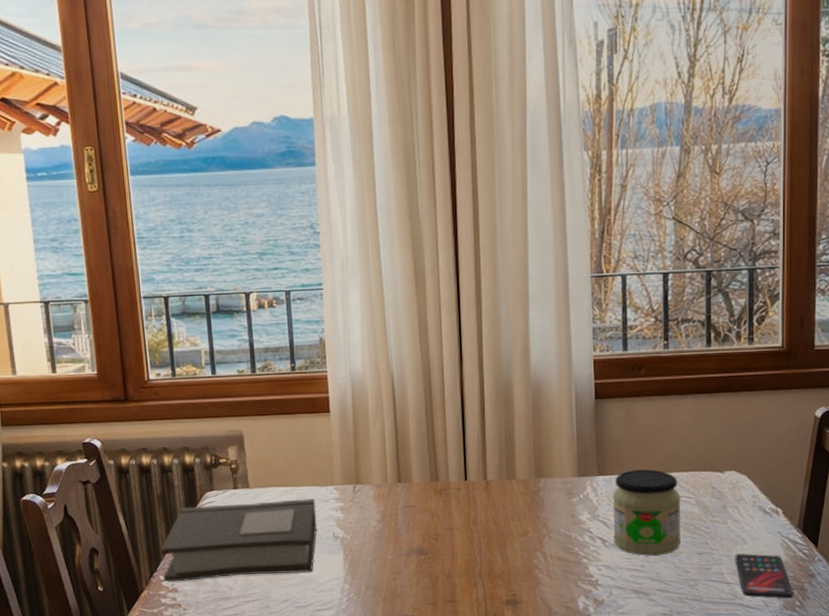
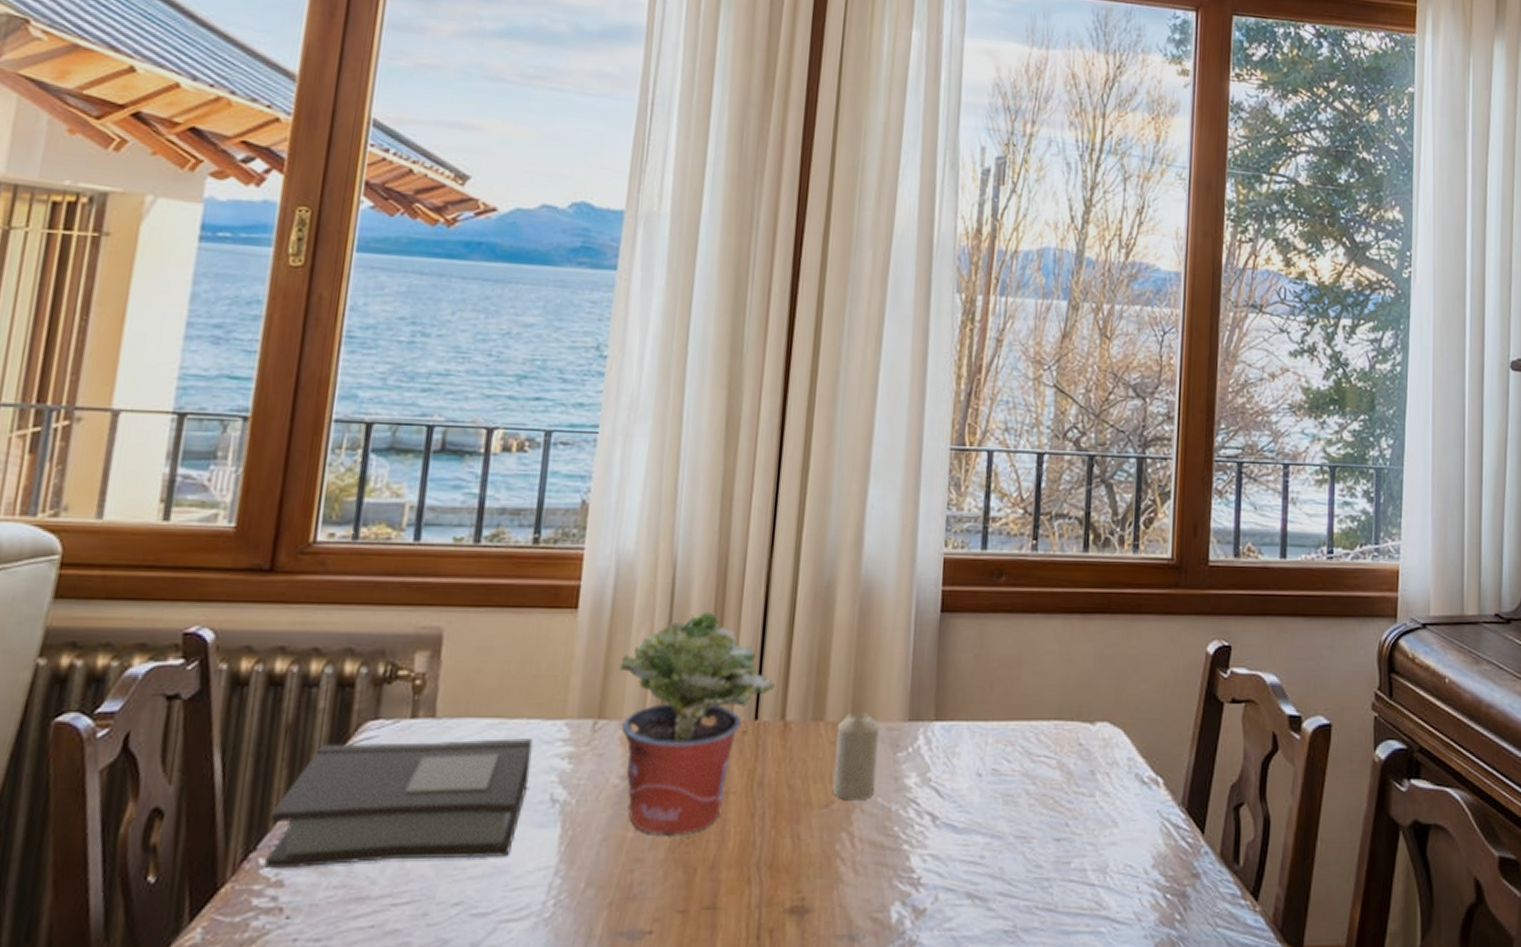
potted plant: none [364,409,477,557] -> present [618,611,776,835]
candle: none [525,472,558,532] -> present [832,712,880,801]
jar: present [612,469,681,556] -> none [947,715,1039,842]
smartphone: present [735,554,794,599] -> none [1102,841,1174,910]

